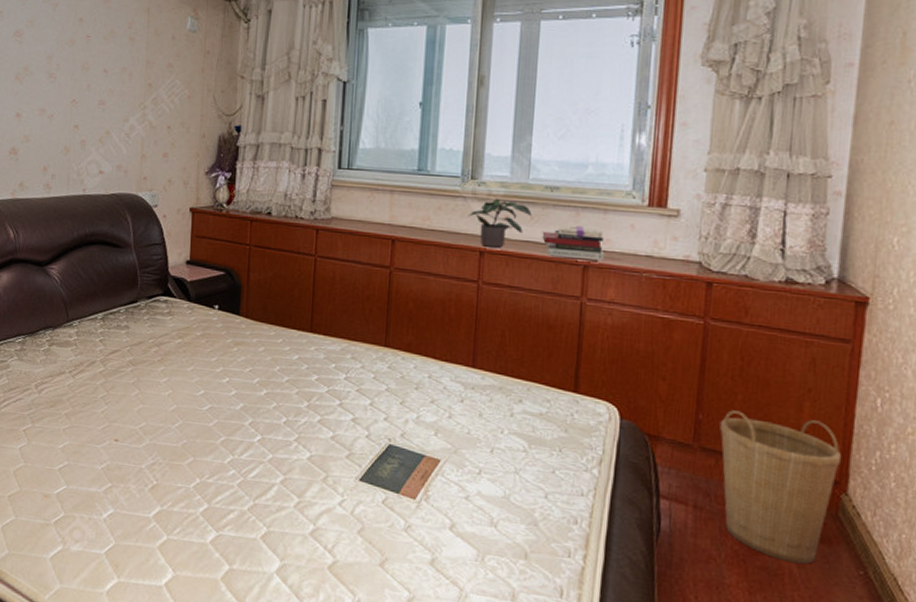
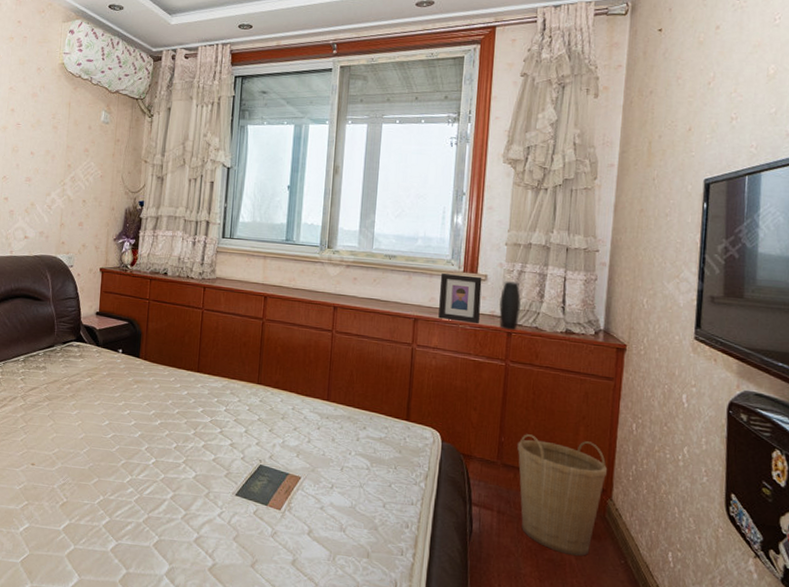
potted plant: present [468,198,532,249] -> none [325,264,375,305]
books: present [542,225,605,263] -> none [382,286,430,316]
picture frame: none [615,209,673,272] -> present [438,273,482,324]
vase: none [695,216,725,281] -> present [498,280,521,331]

